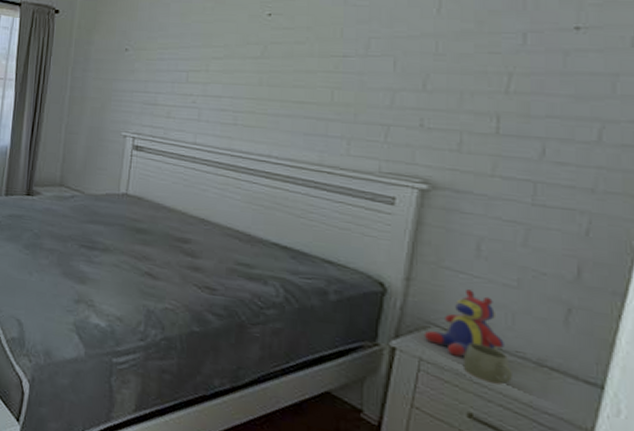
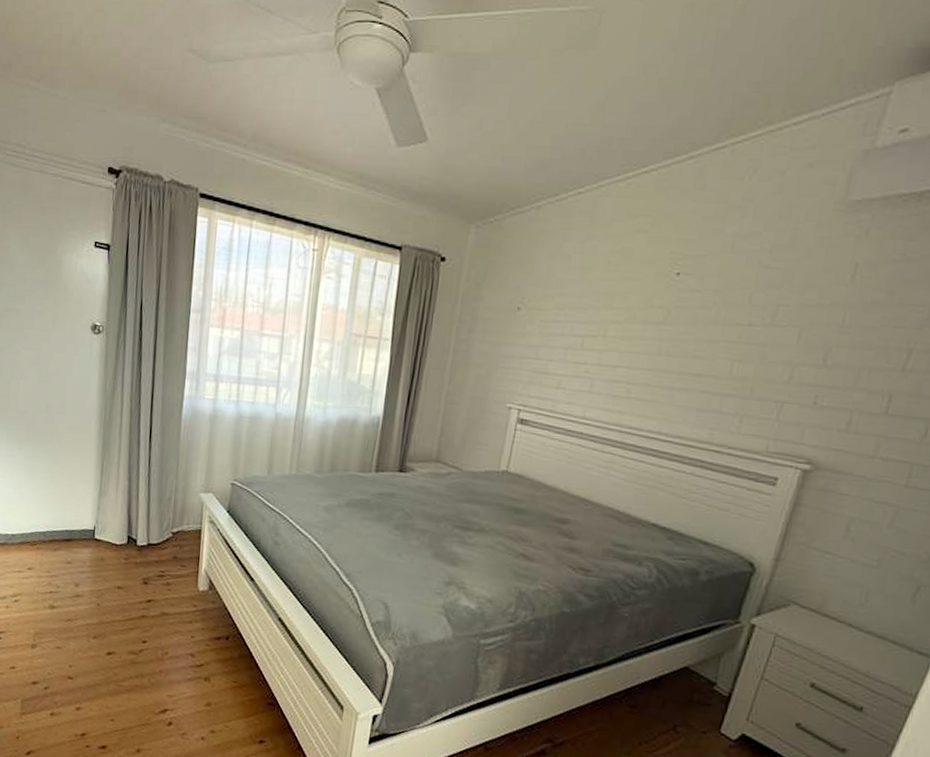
stuffed animal: present [424,289,504,357] -> none [783,569,855,632]
mug: present [462,343,514,386] -> none [813,619,858,658]

